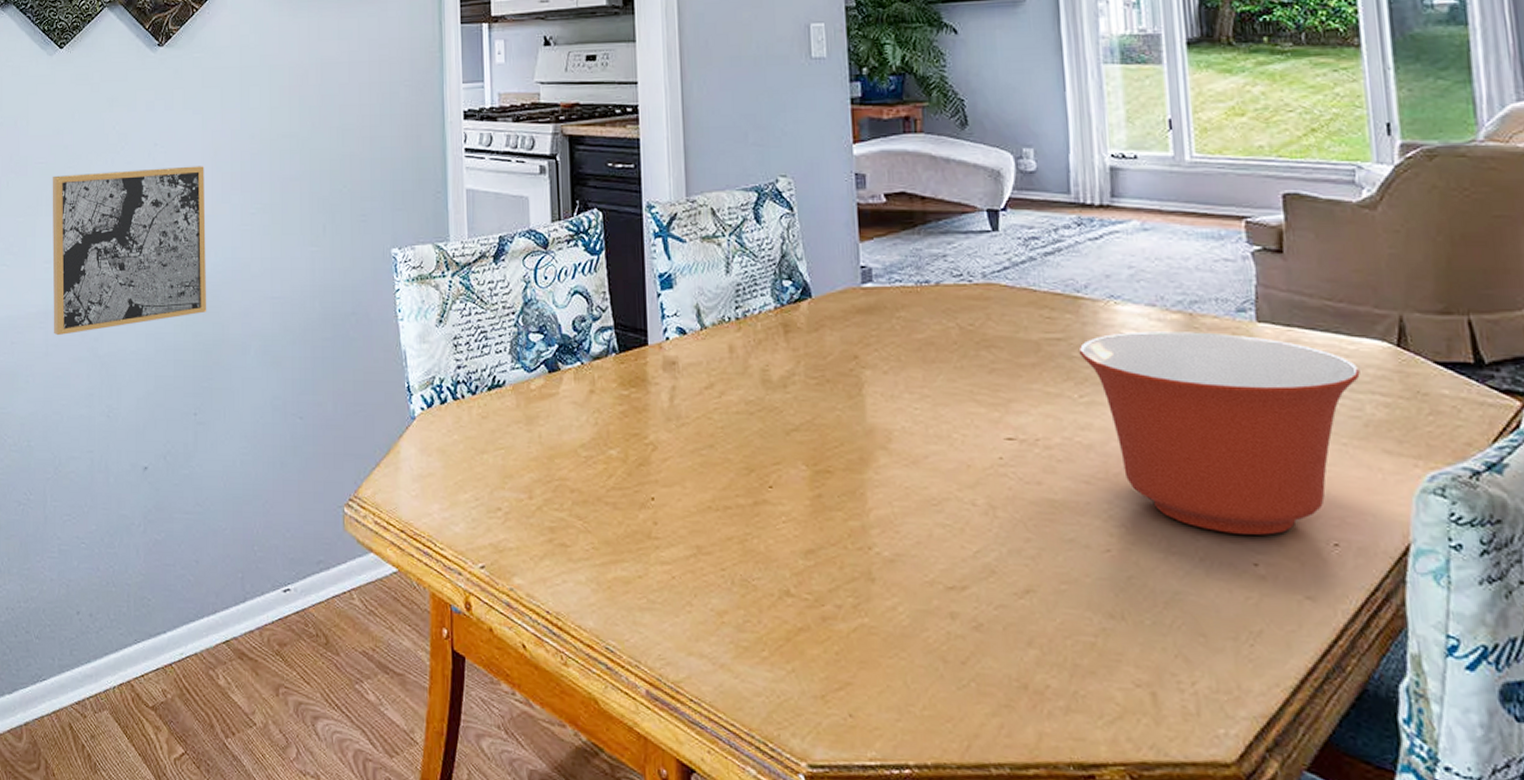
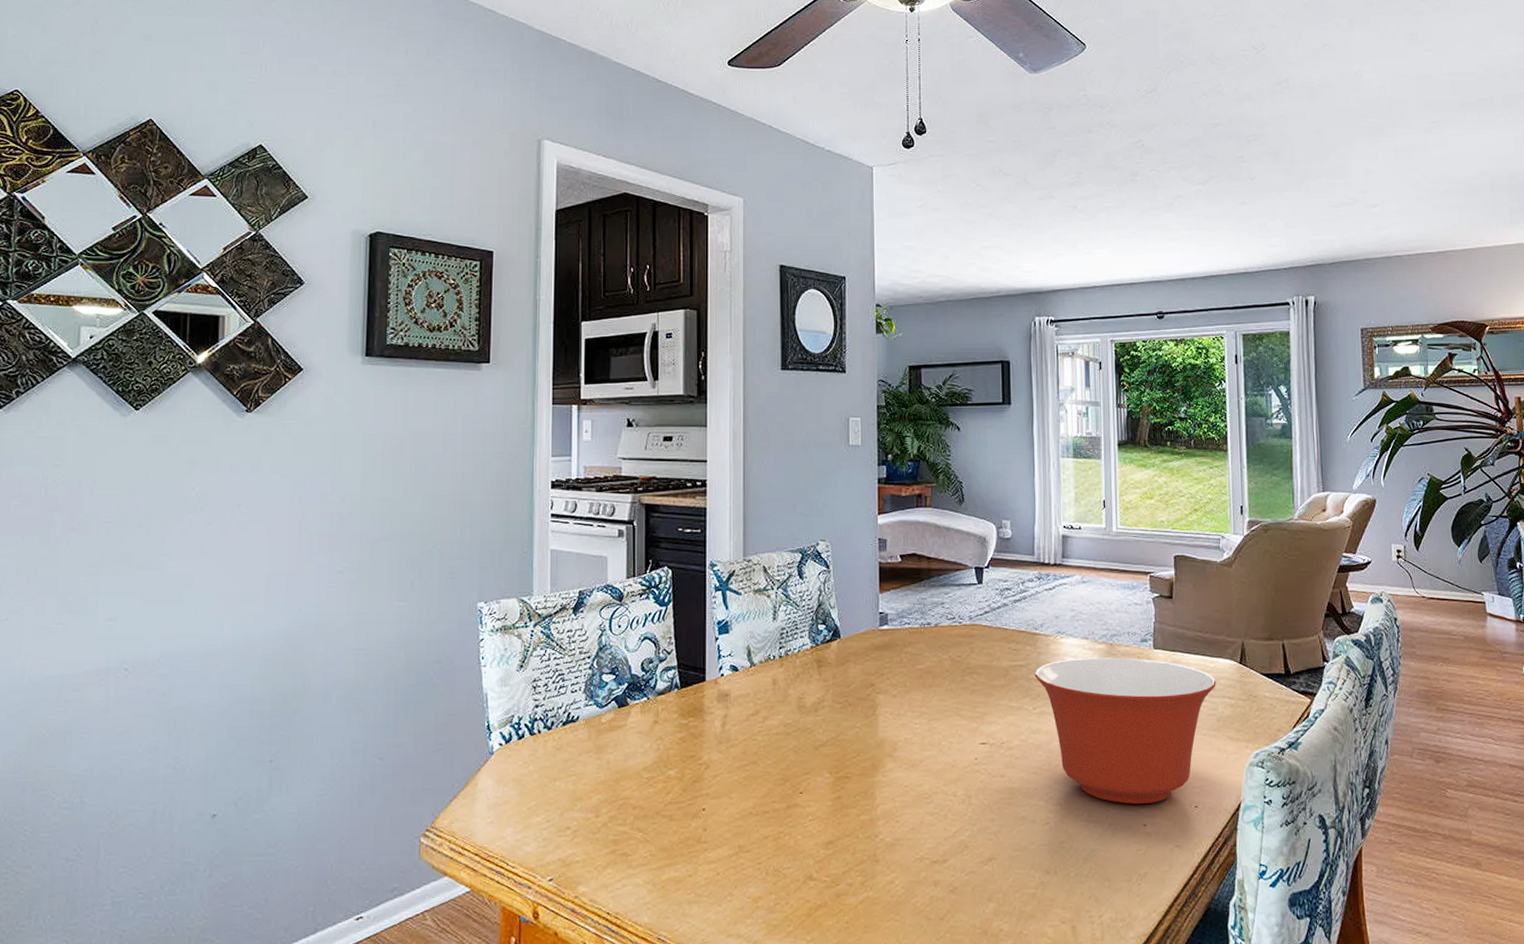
wall art: present [52,166,207,336] -> none [115,527,291,692]

